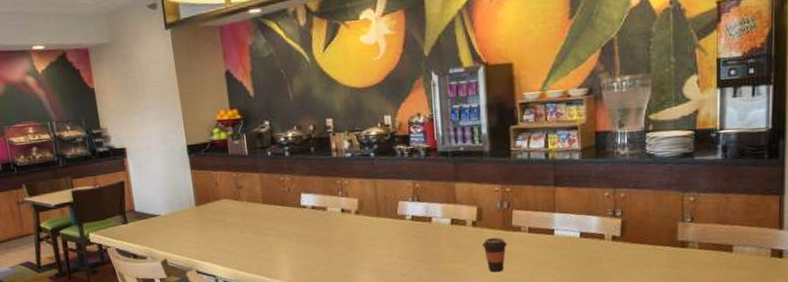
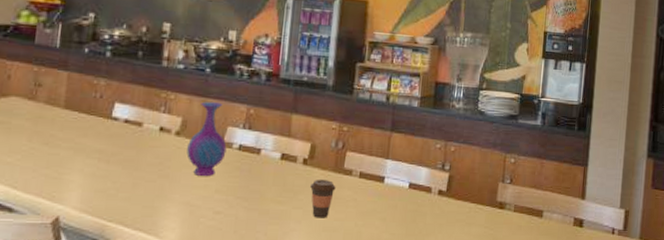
vase: none [367,181,401,246] -> present [187,102,227,176]

